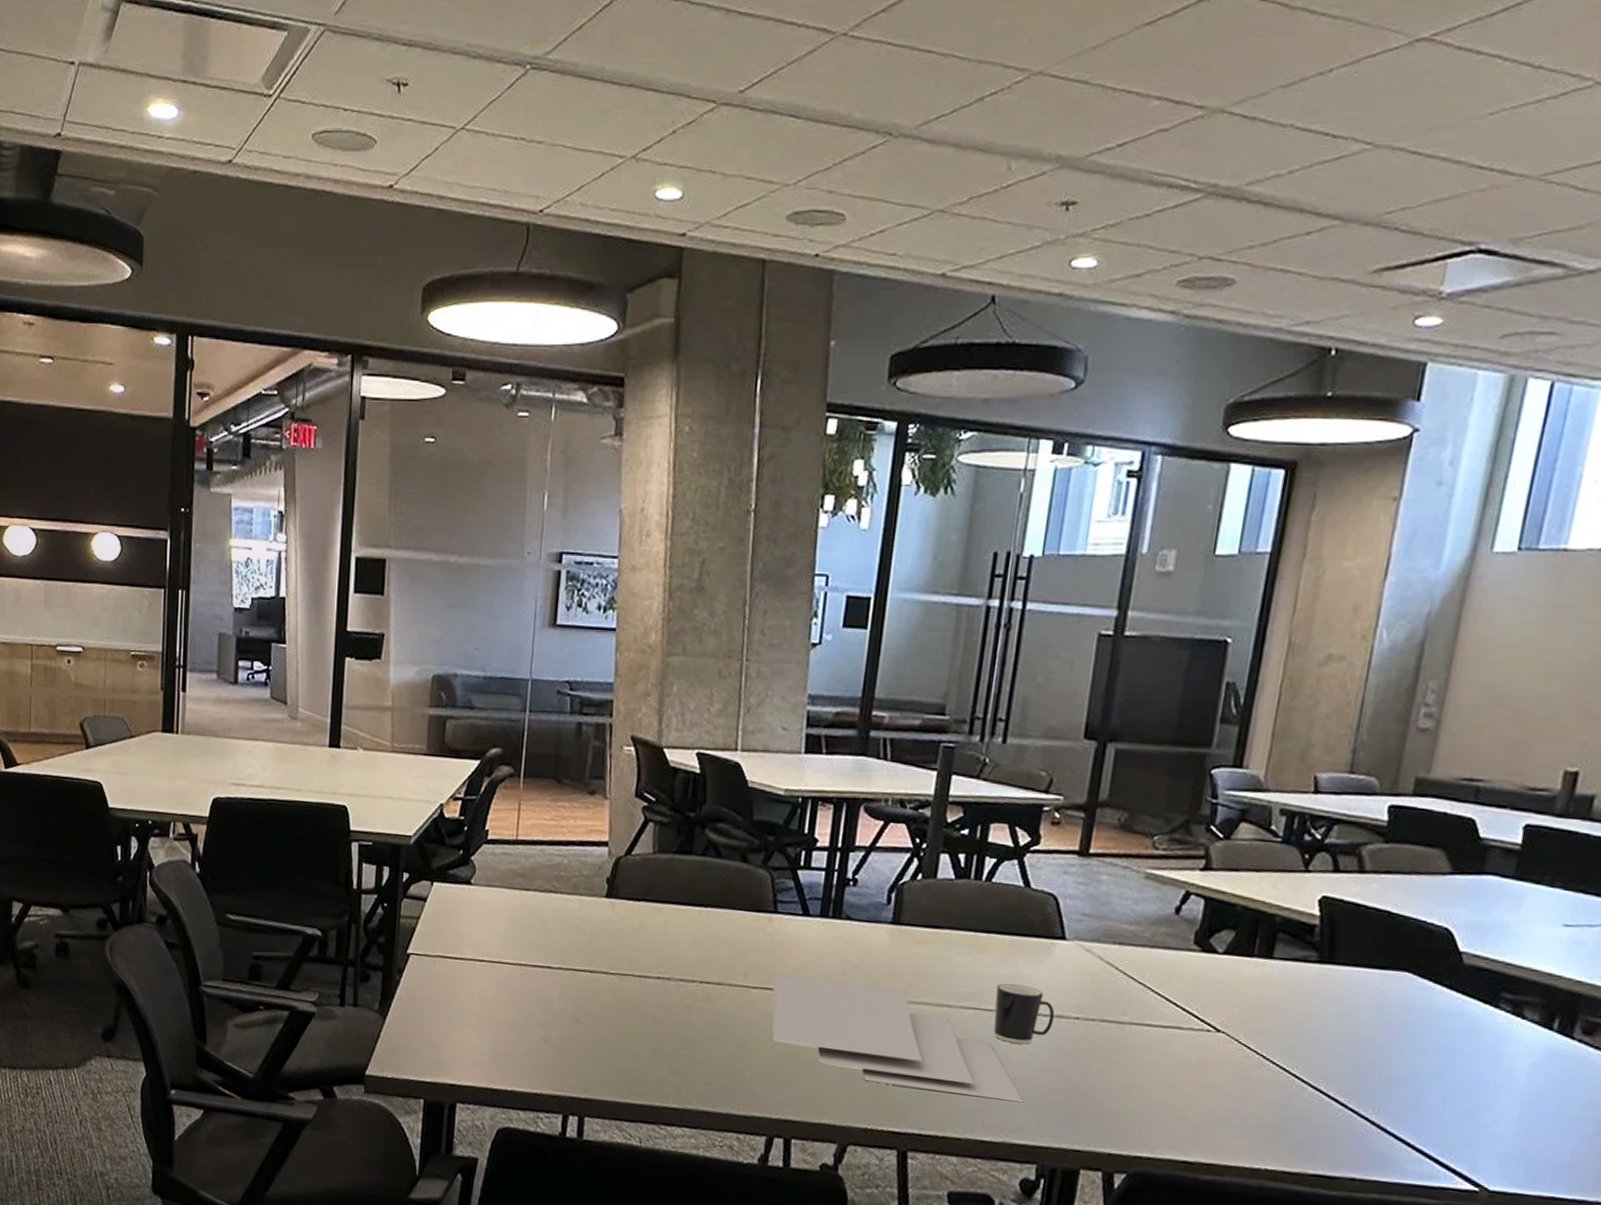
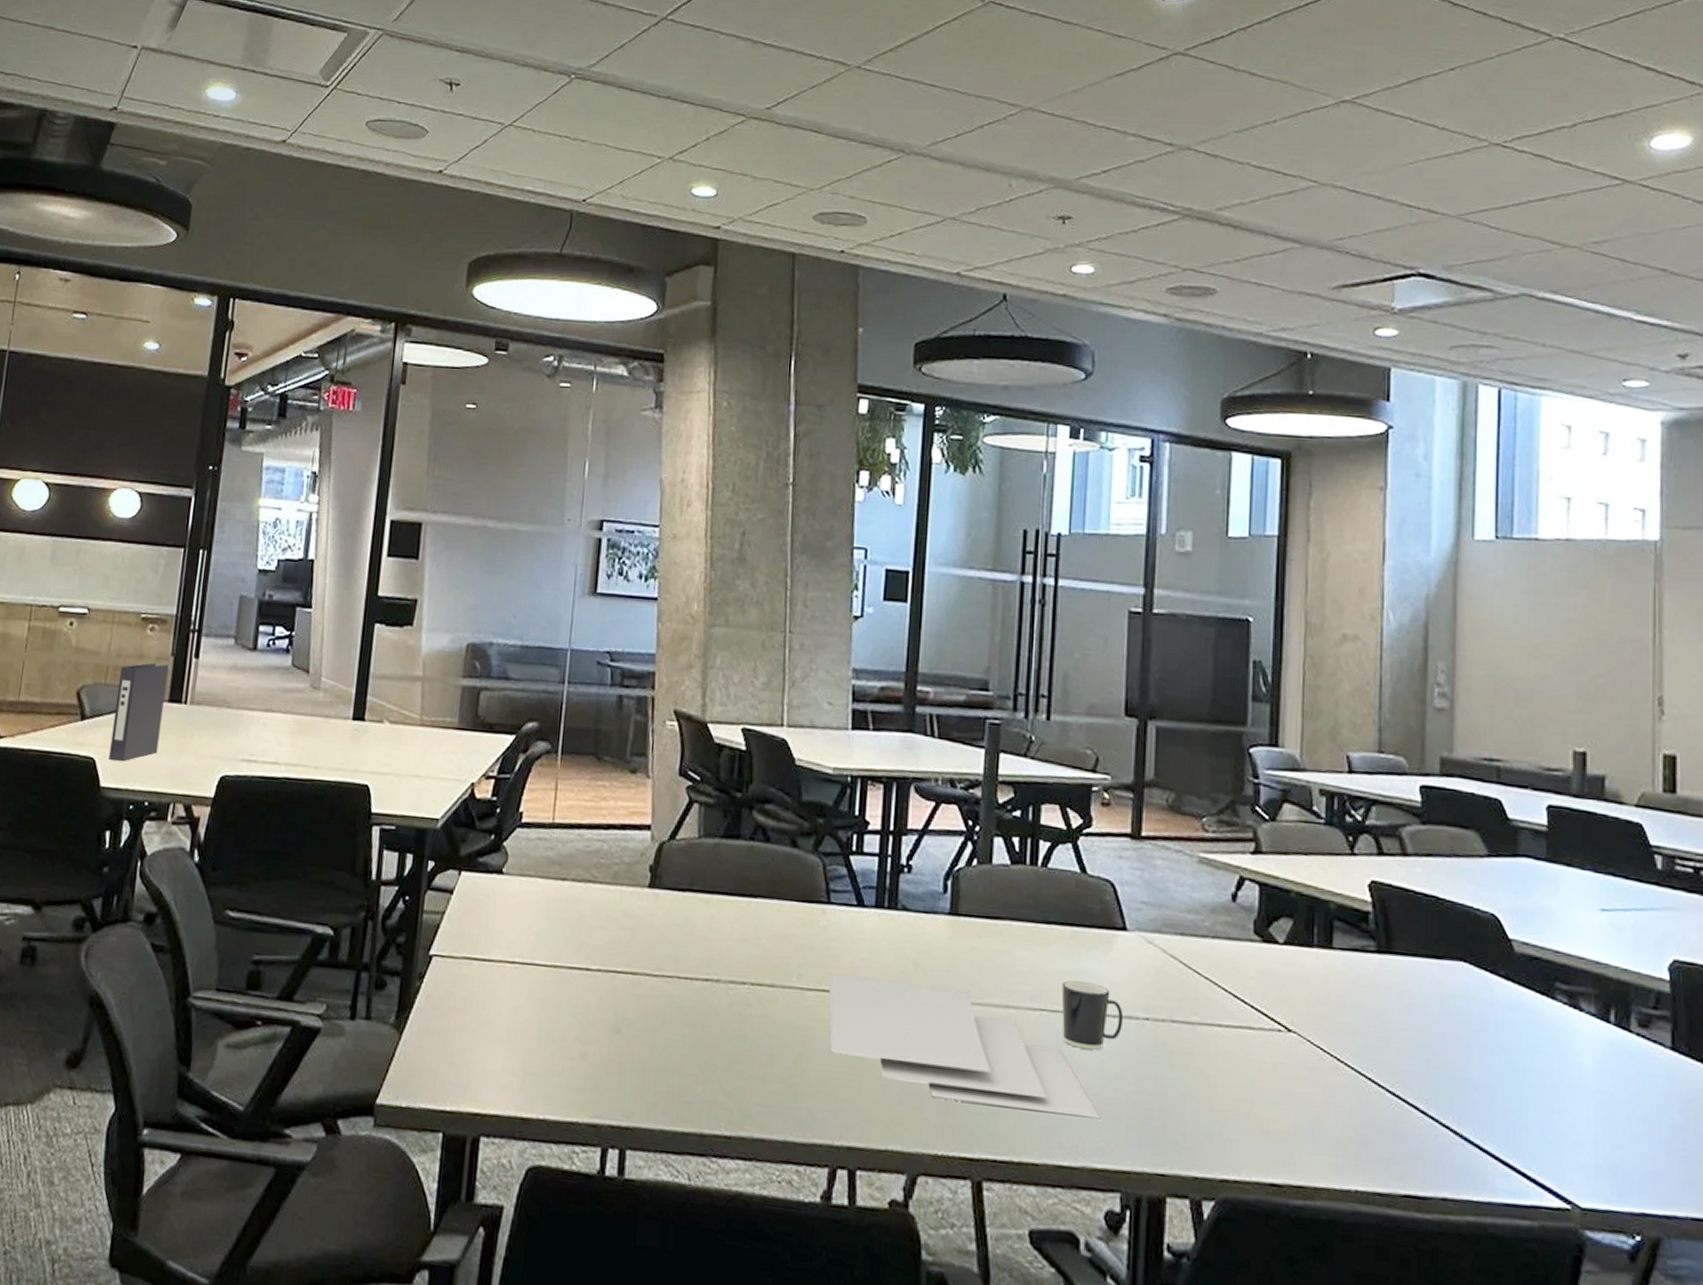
binder: none [114,696,160,786] -> present [109,662,170,762]

